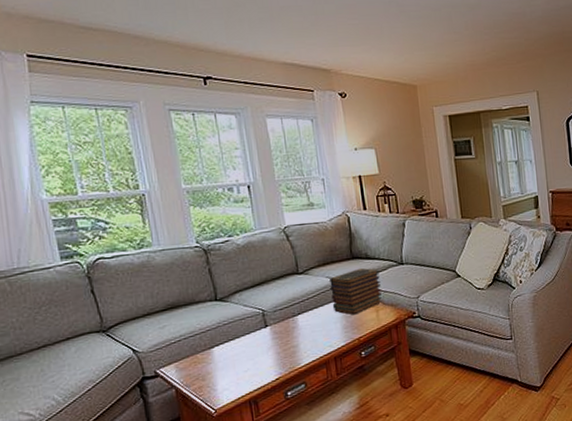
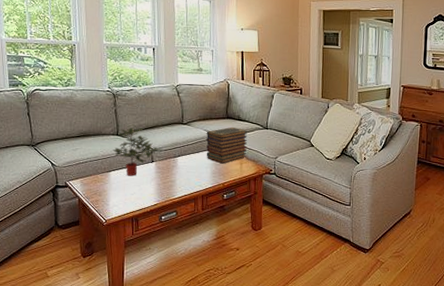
potted plant: none [212,286,277,350] -> present [112,127,163,176]

